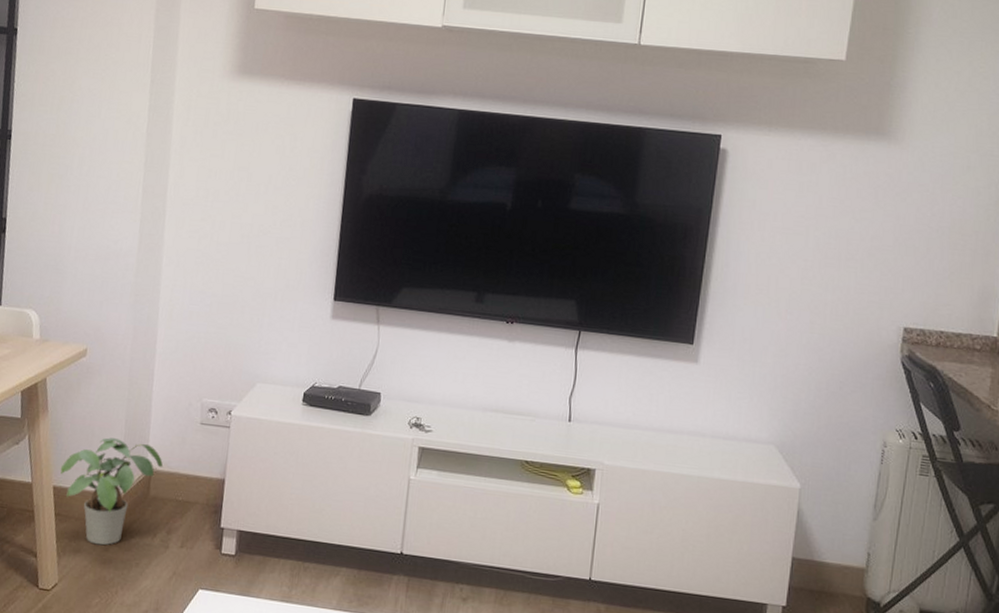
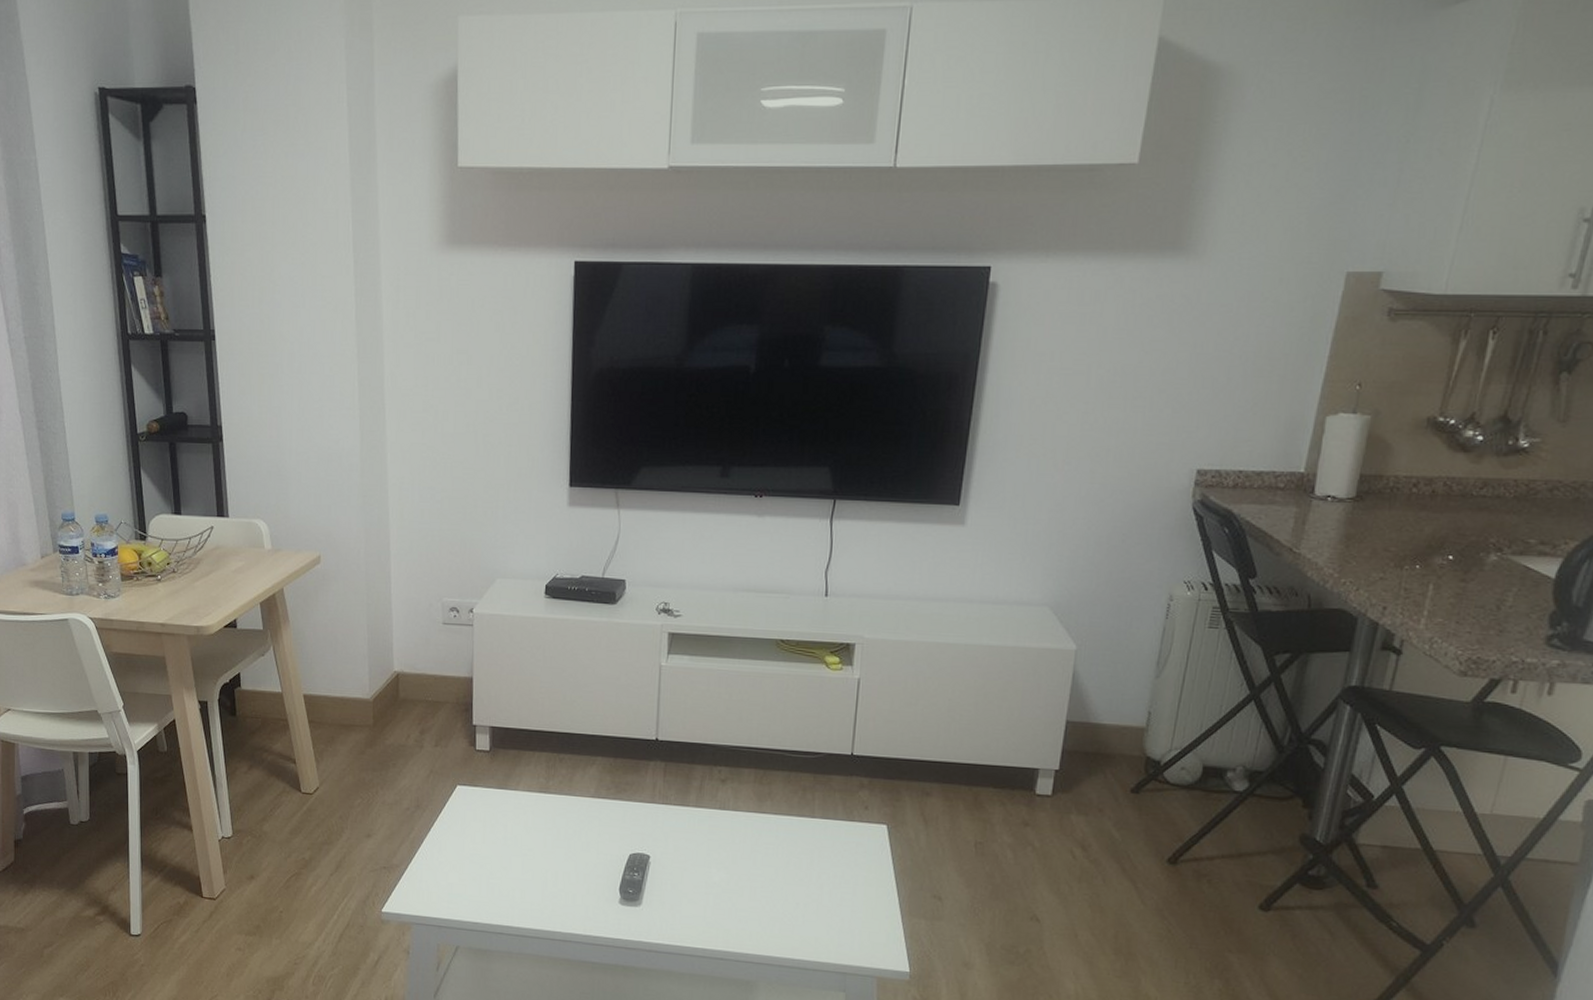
potted plant: present [60,437,164,545] -> none [308,643,410,749]

